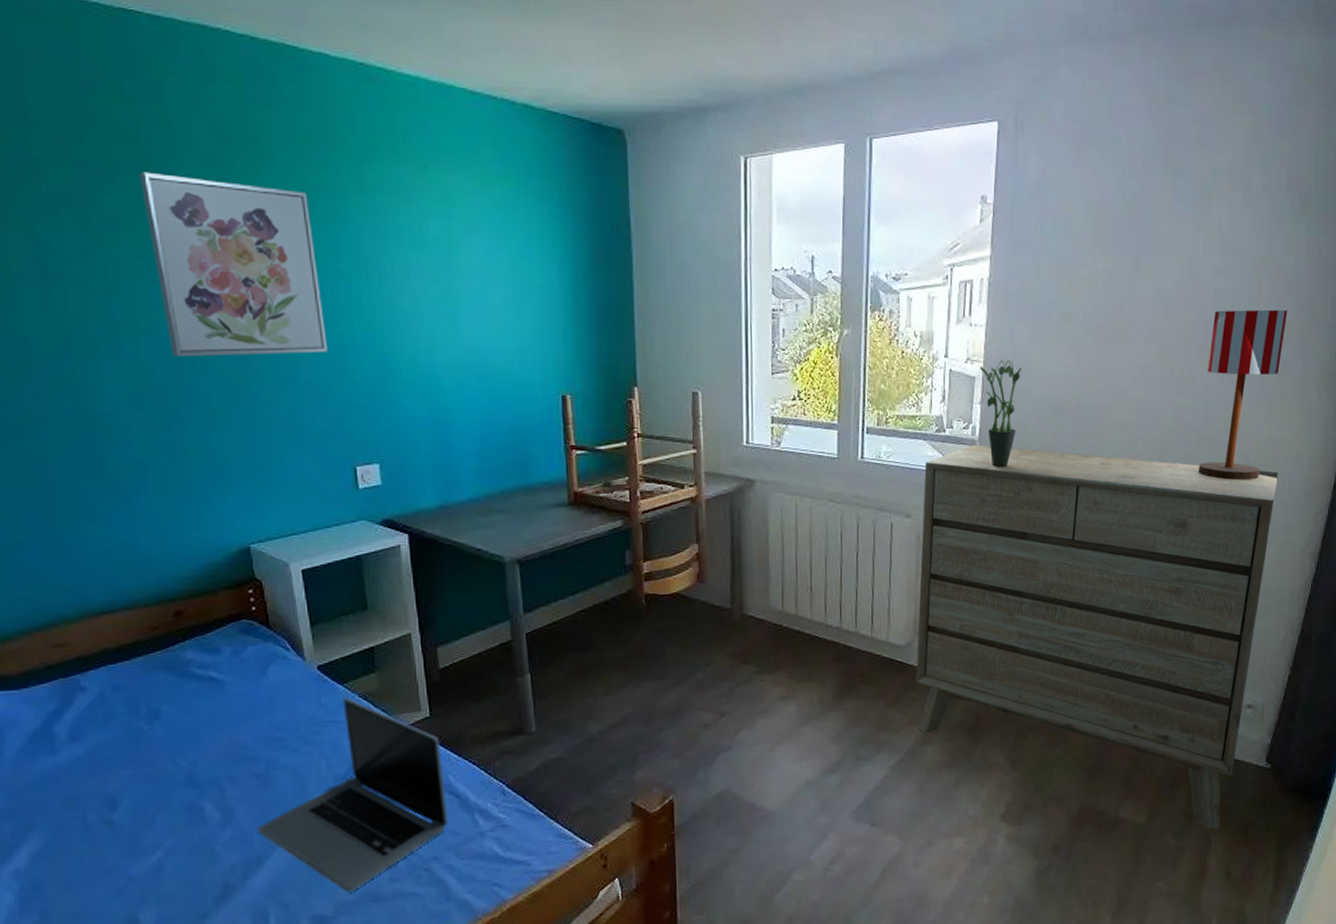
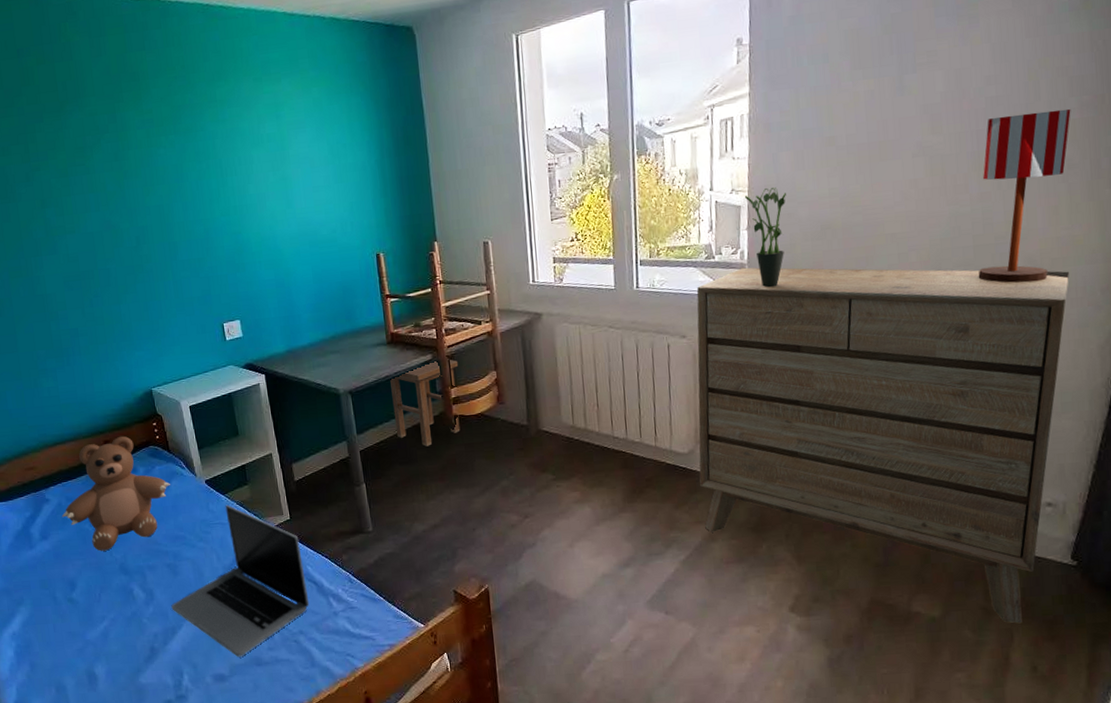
teddy bear: none [103,605,268,758] -> present [61,435,170,551]
wall art: present [140,172,328,356] -> none [60,111,197,249]
stool: none [570,527,653,630] -> present [390,359,460,447]

